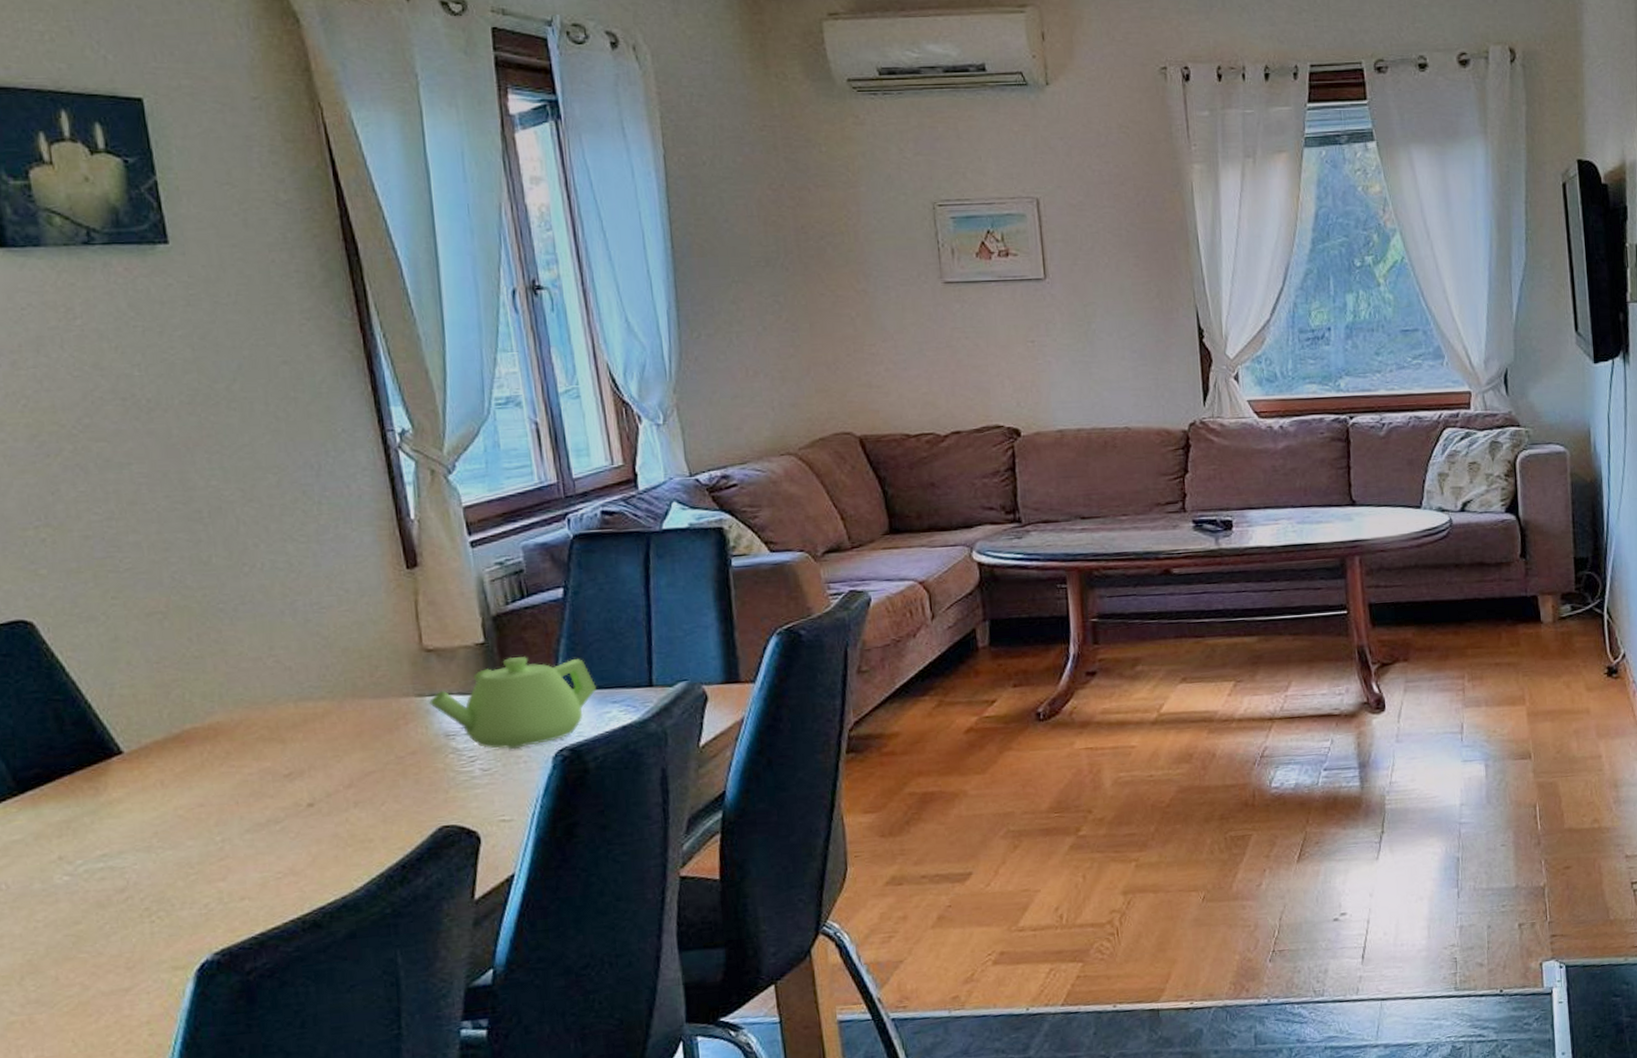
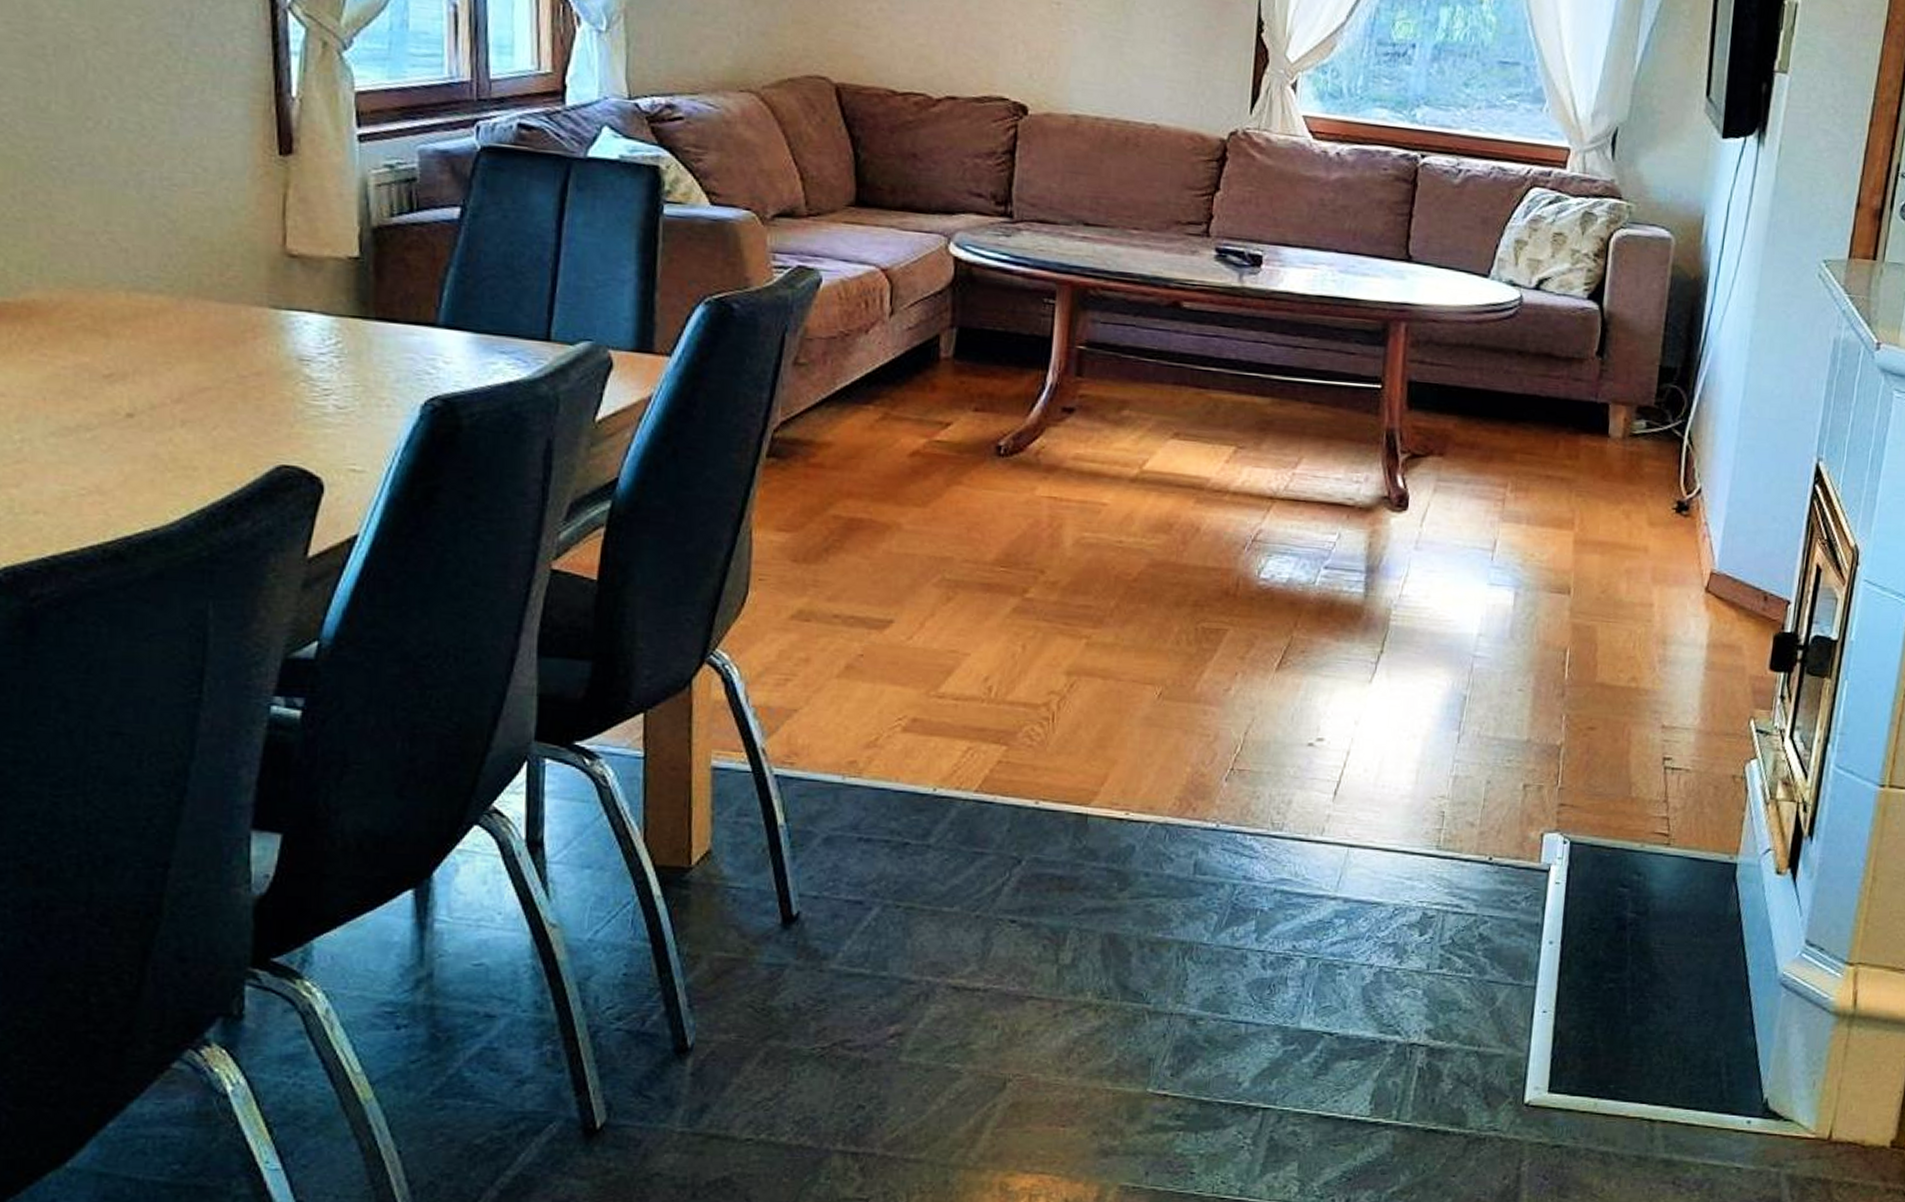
teapot: present [429,657,596,750] -> none [285,280,483,390]

